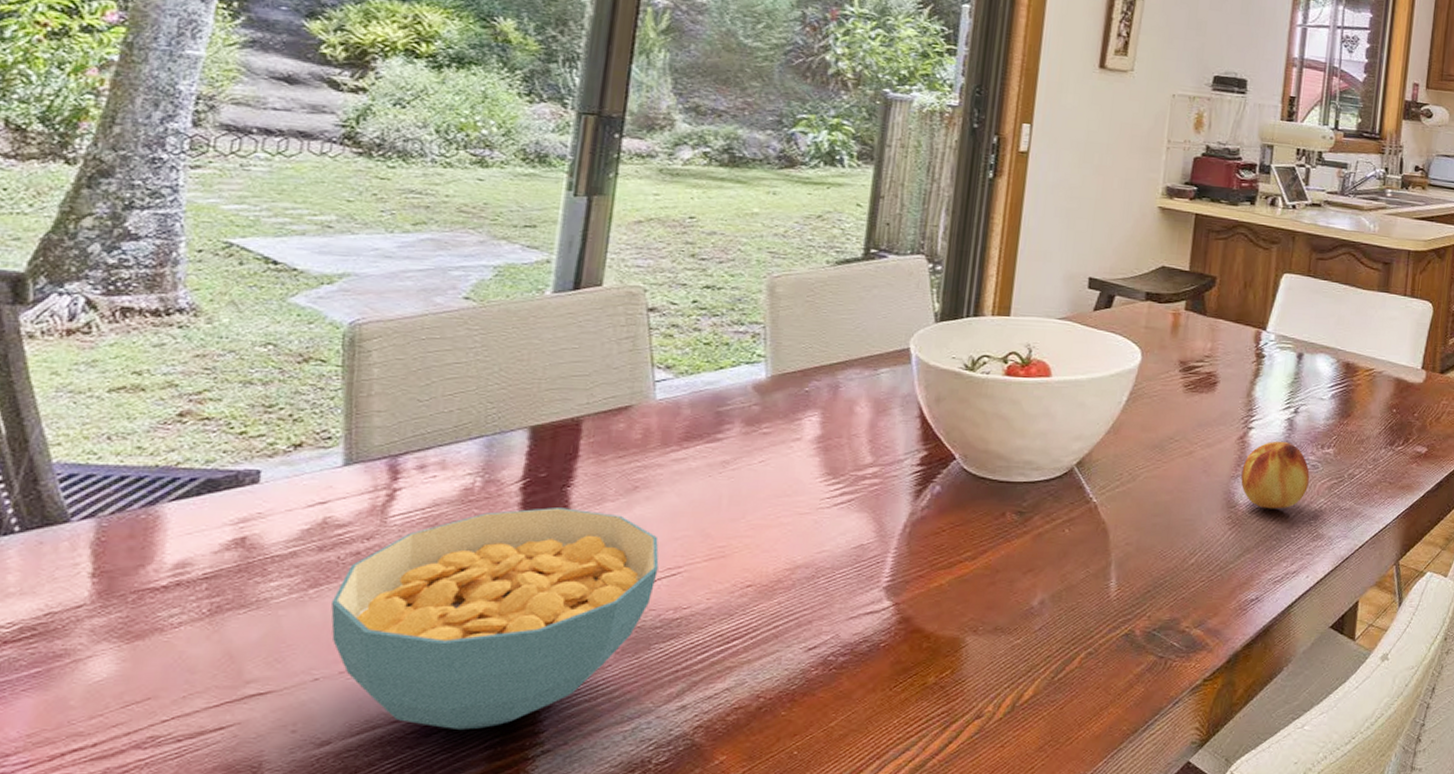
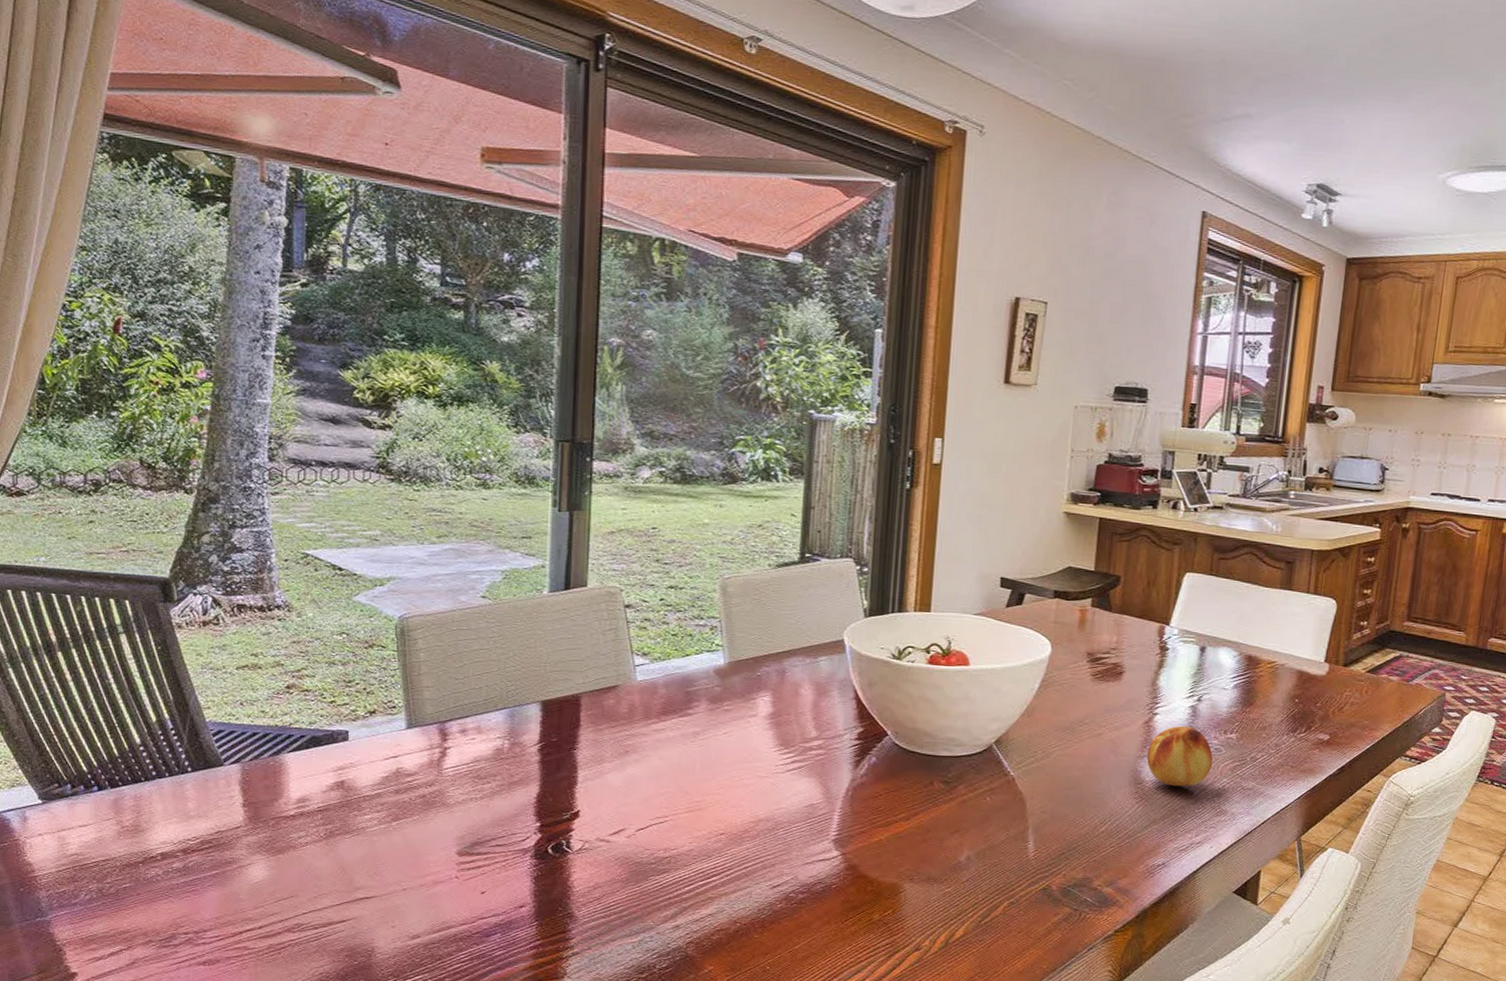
cereal bowl: present [331,508,659,731] -> none [410,766,650,934]

